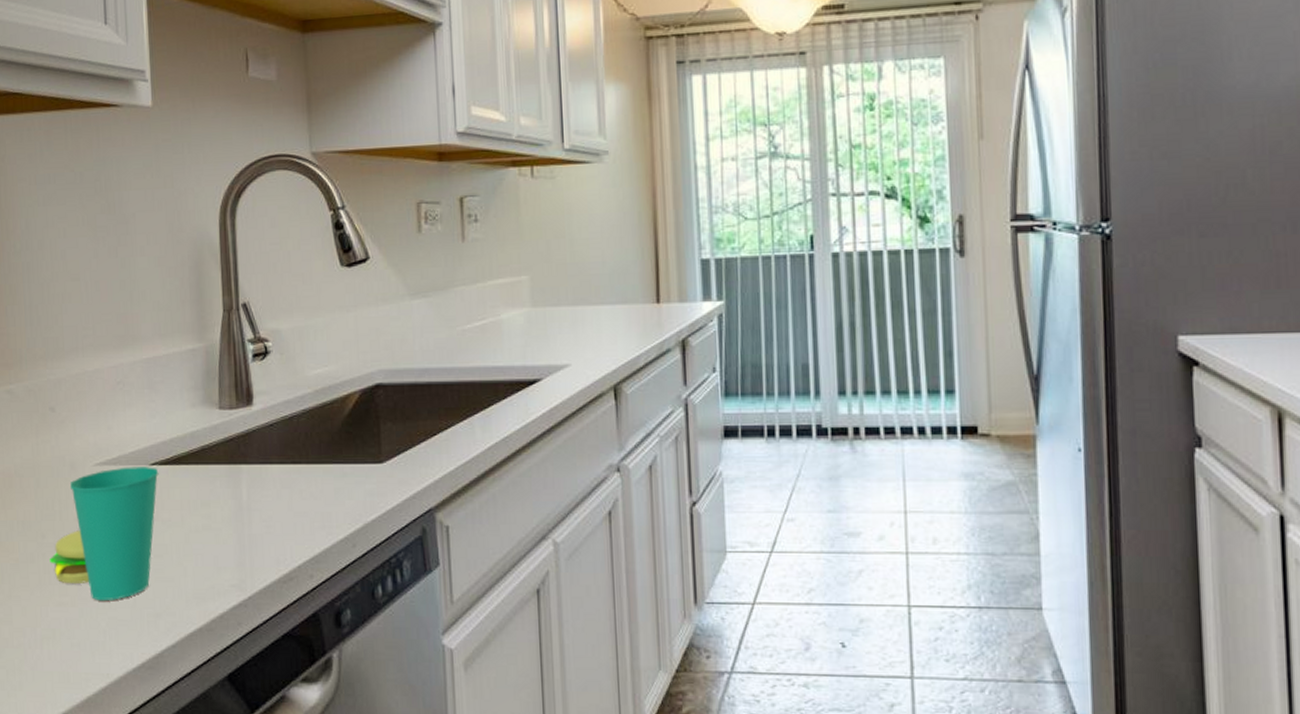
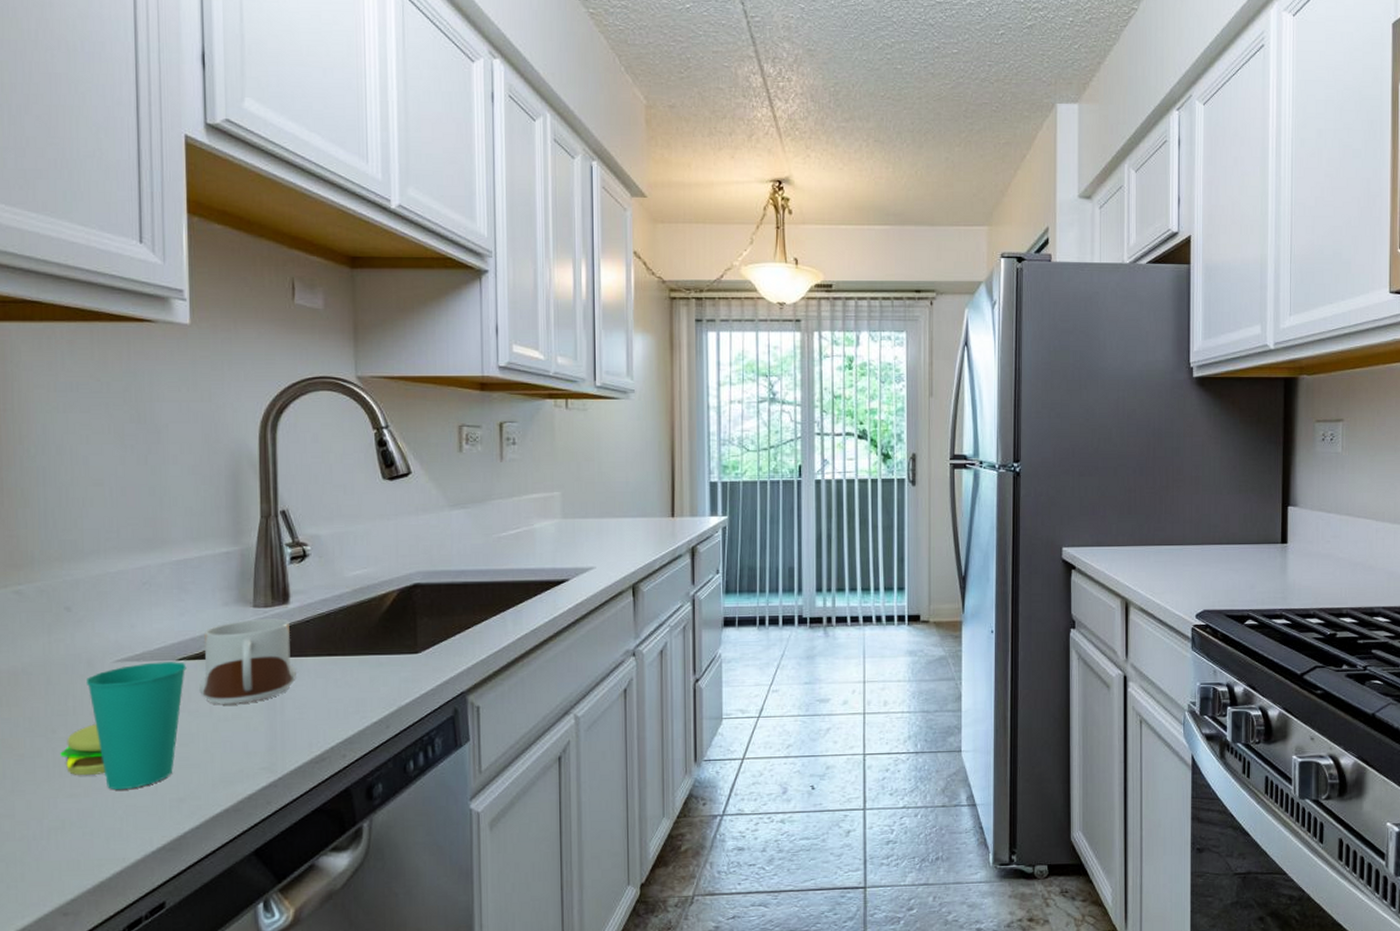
mug: none [171,421,262,514] -> present [199,618,296,704]

